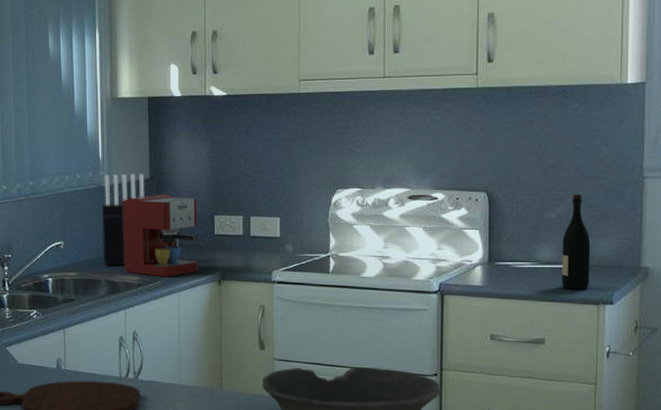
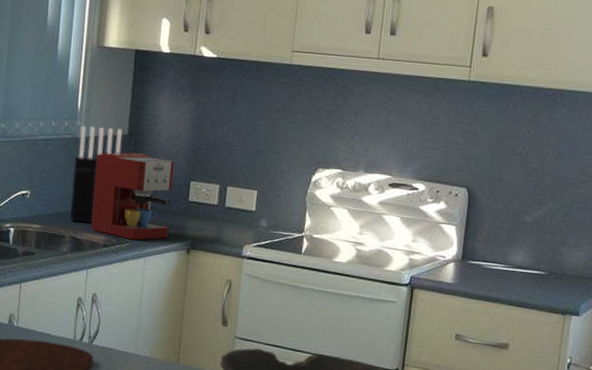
wine bottle: present [562,193,591,290] -> none [531,199,564,298]

